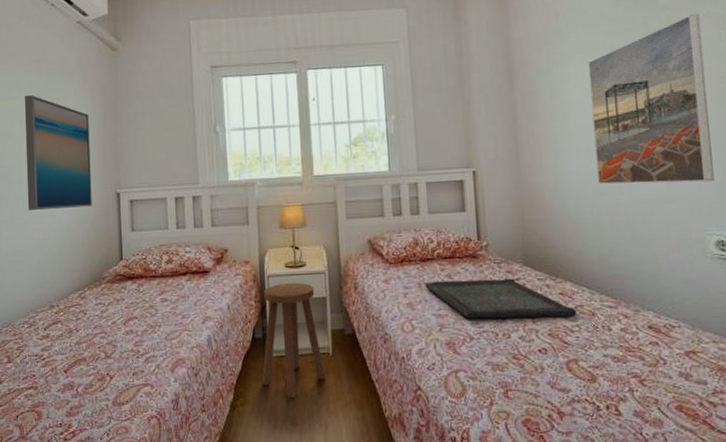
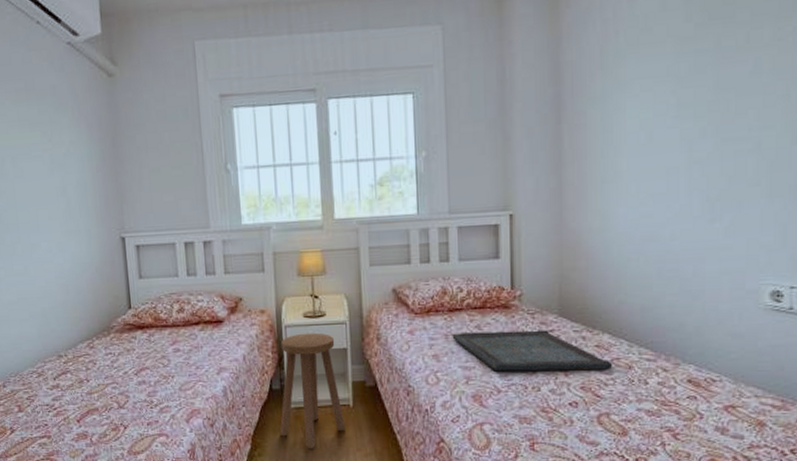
wall art: present [24,95,92,211] -> none [14,129,96,257]
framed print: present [588,14,714,185] -> none [646,31,783,230]

